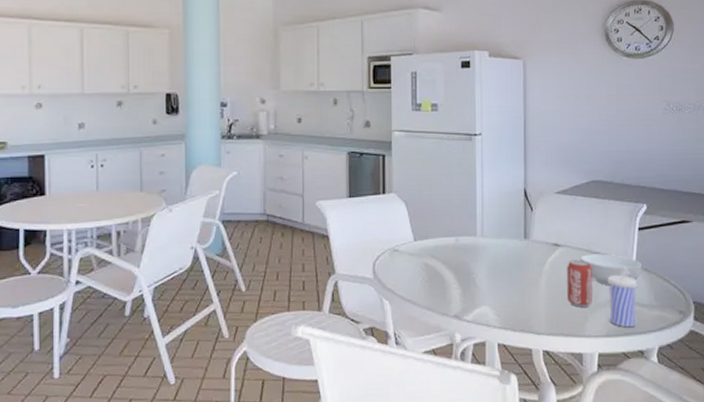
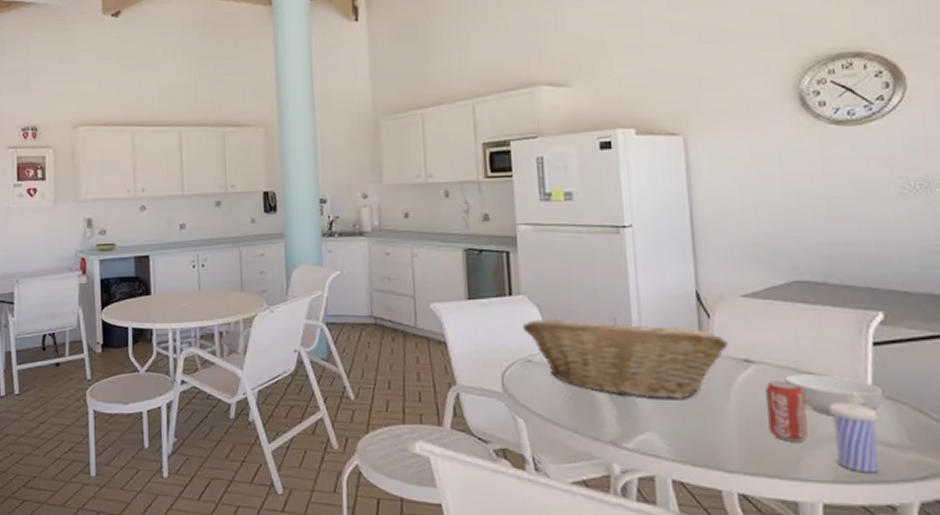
fruit basket: none [392,211,544,278] -> present [522,317,728,399]

